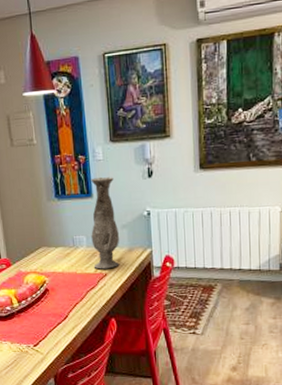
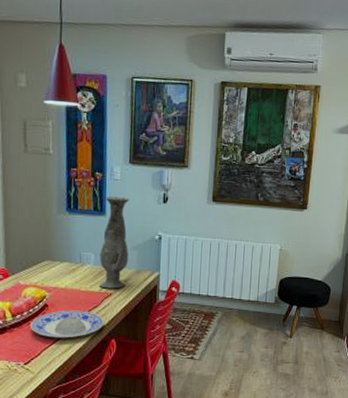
plate: none [35,292,102,320] -> present [31,310,104,338]

